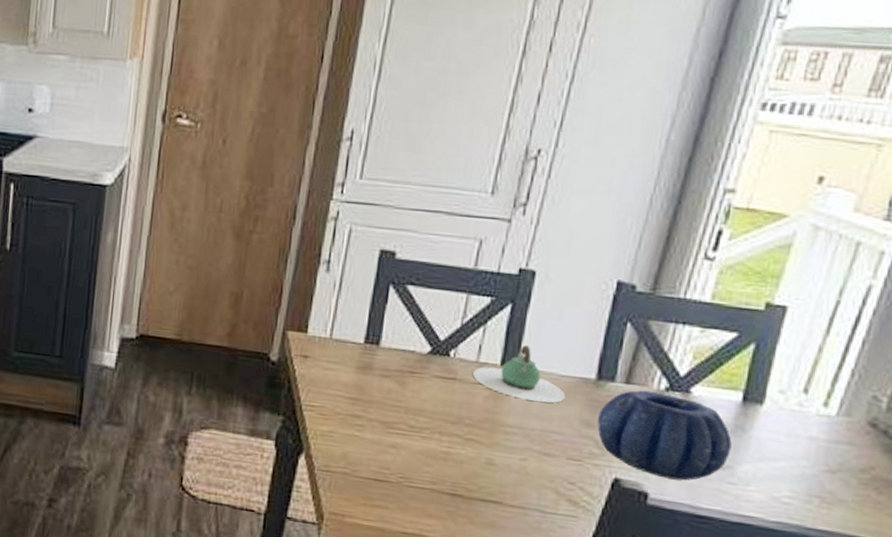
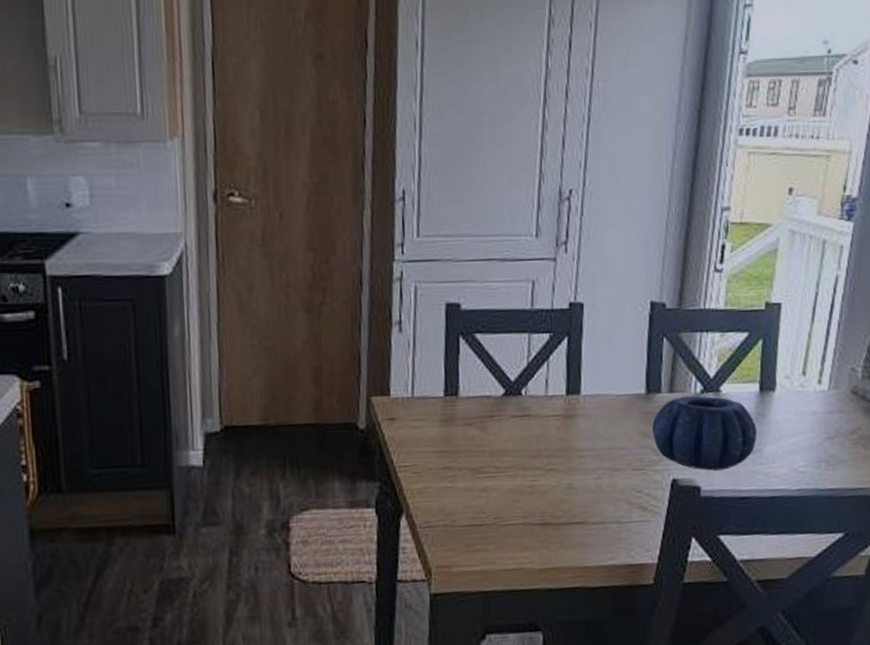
teapot: present [473,345,565,403] -> none [544,373,623,424]

